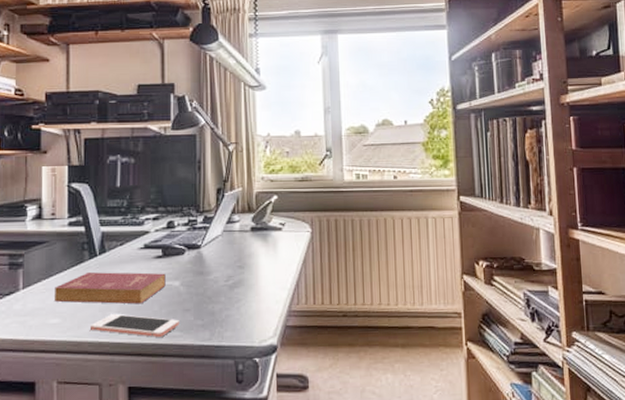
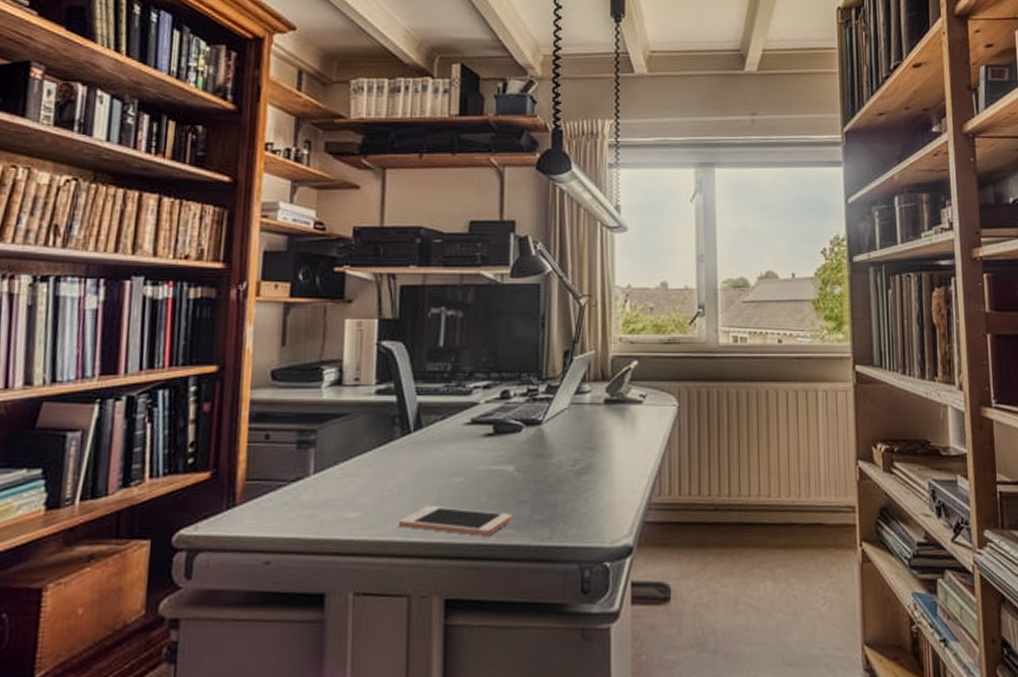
book: present [55,272,166,304] -> none [355,453,497,494]

